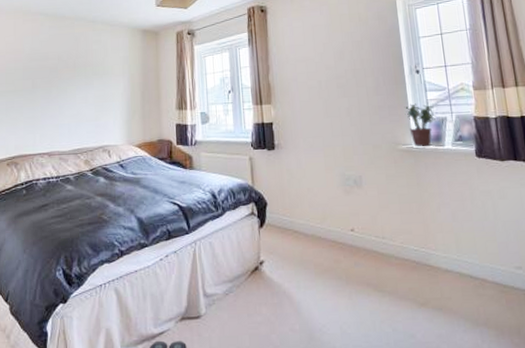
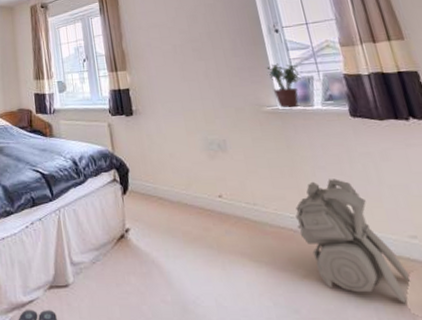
backpack: none [419,214,513,327] -> present [295,179,411,304]

